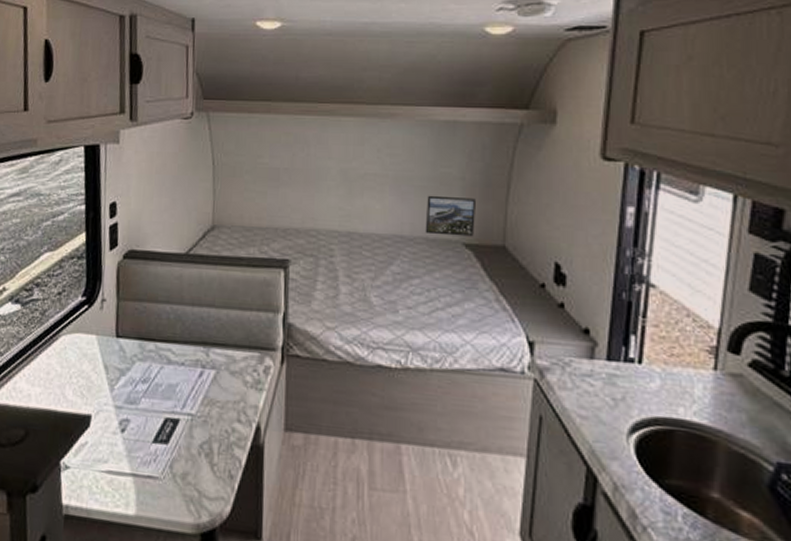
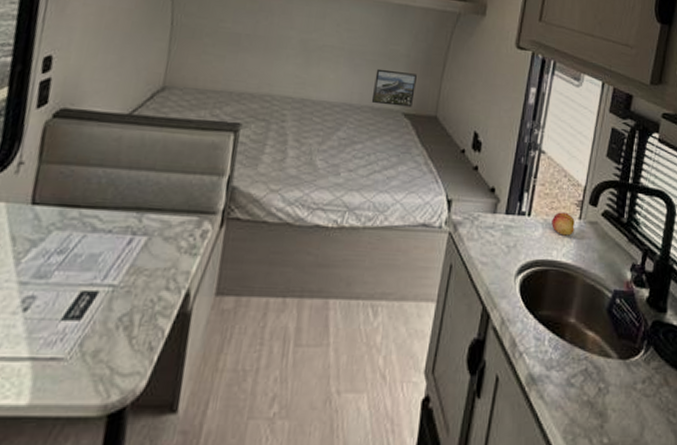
fruit: none [673,360,708,390] -> present [552,212,575,236]

